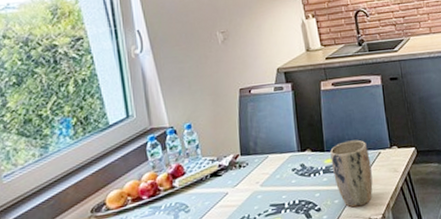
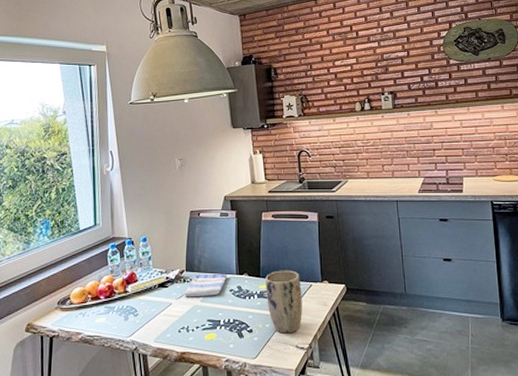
dish towel: none [240,152,288,184] -> present [183,273,227,297]

